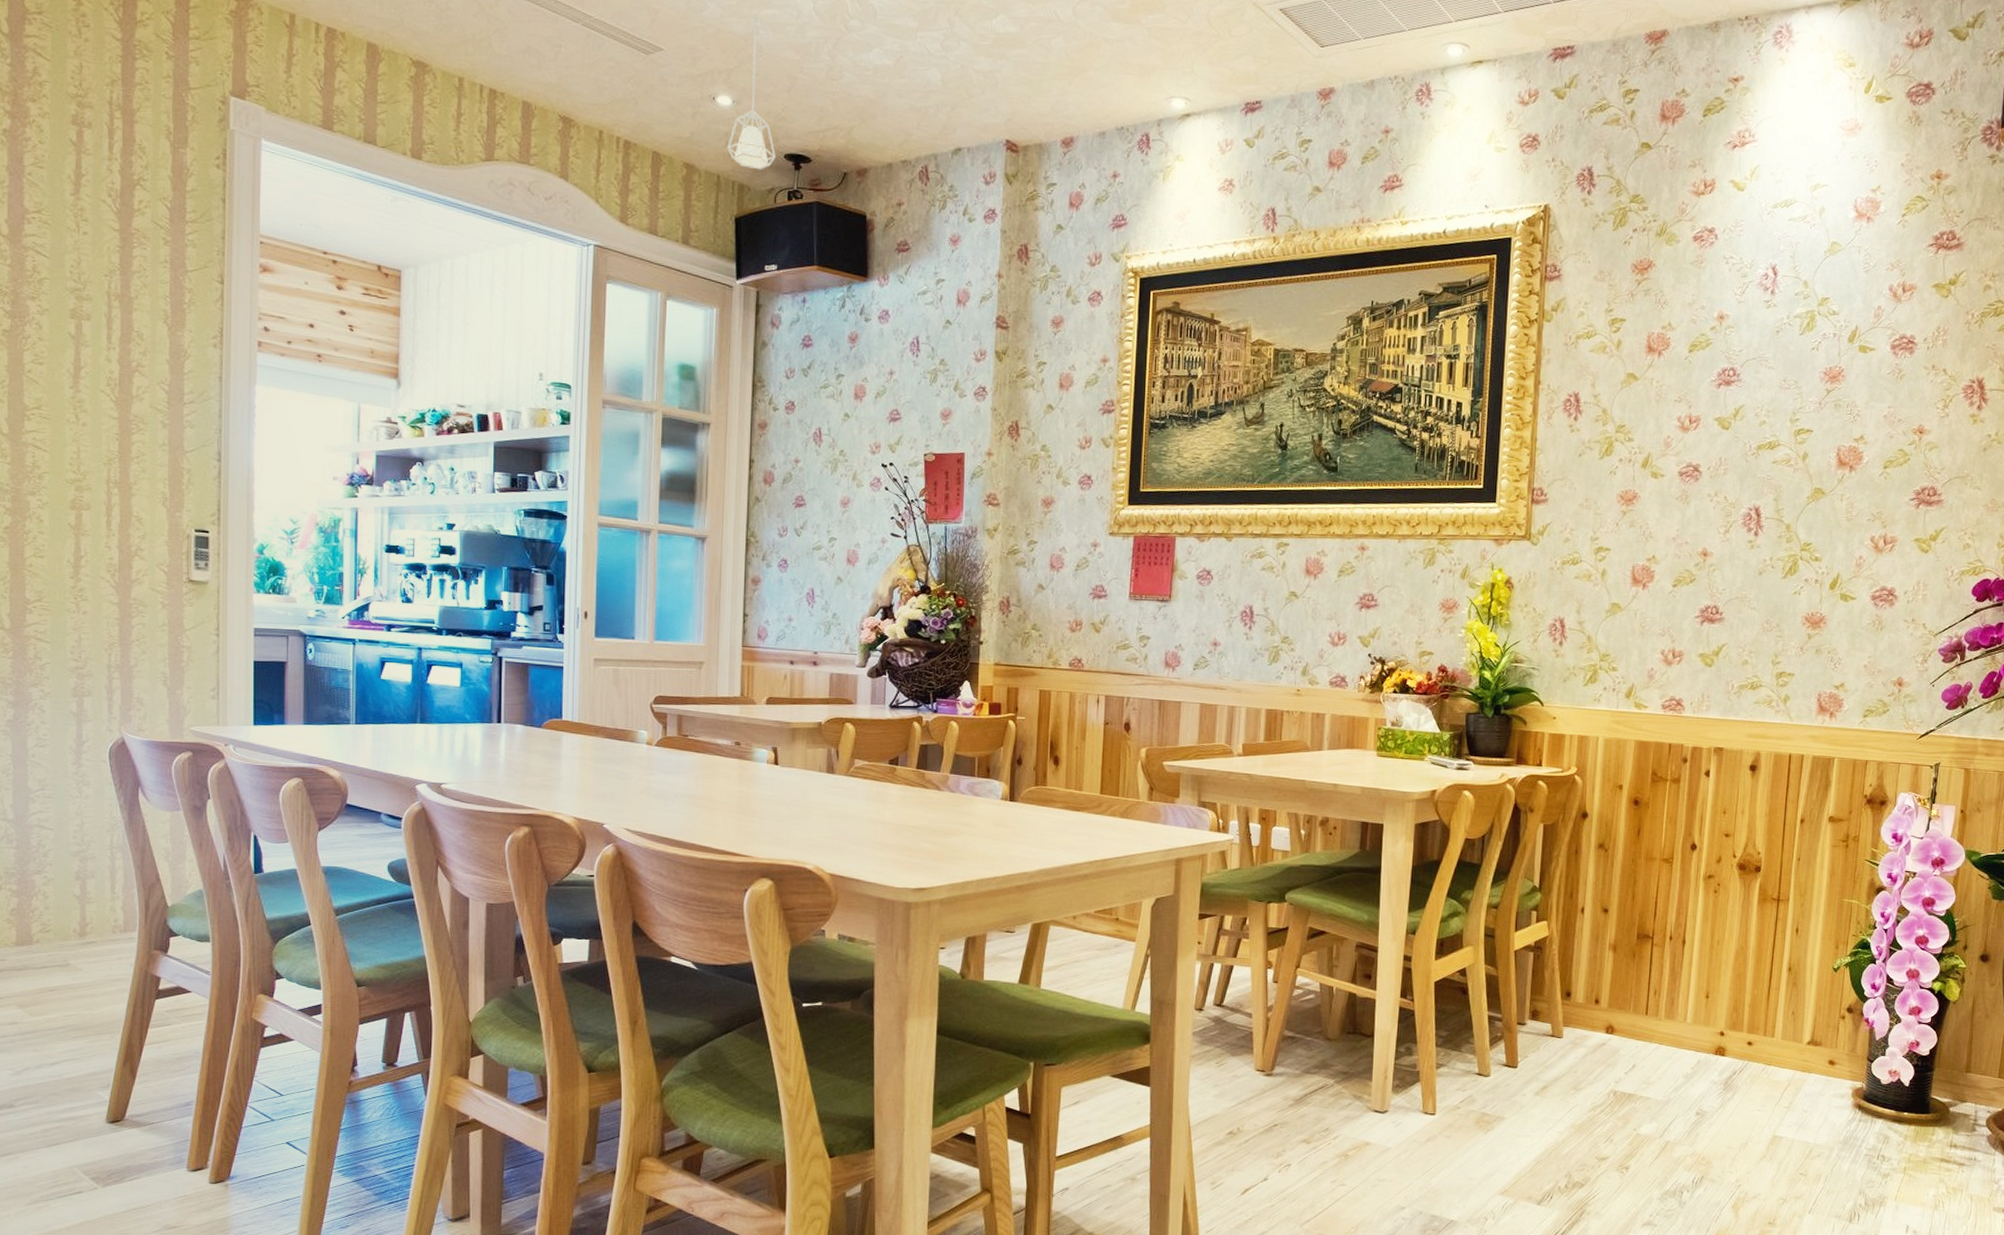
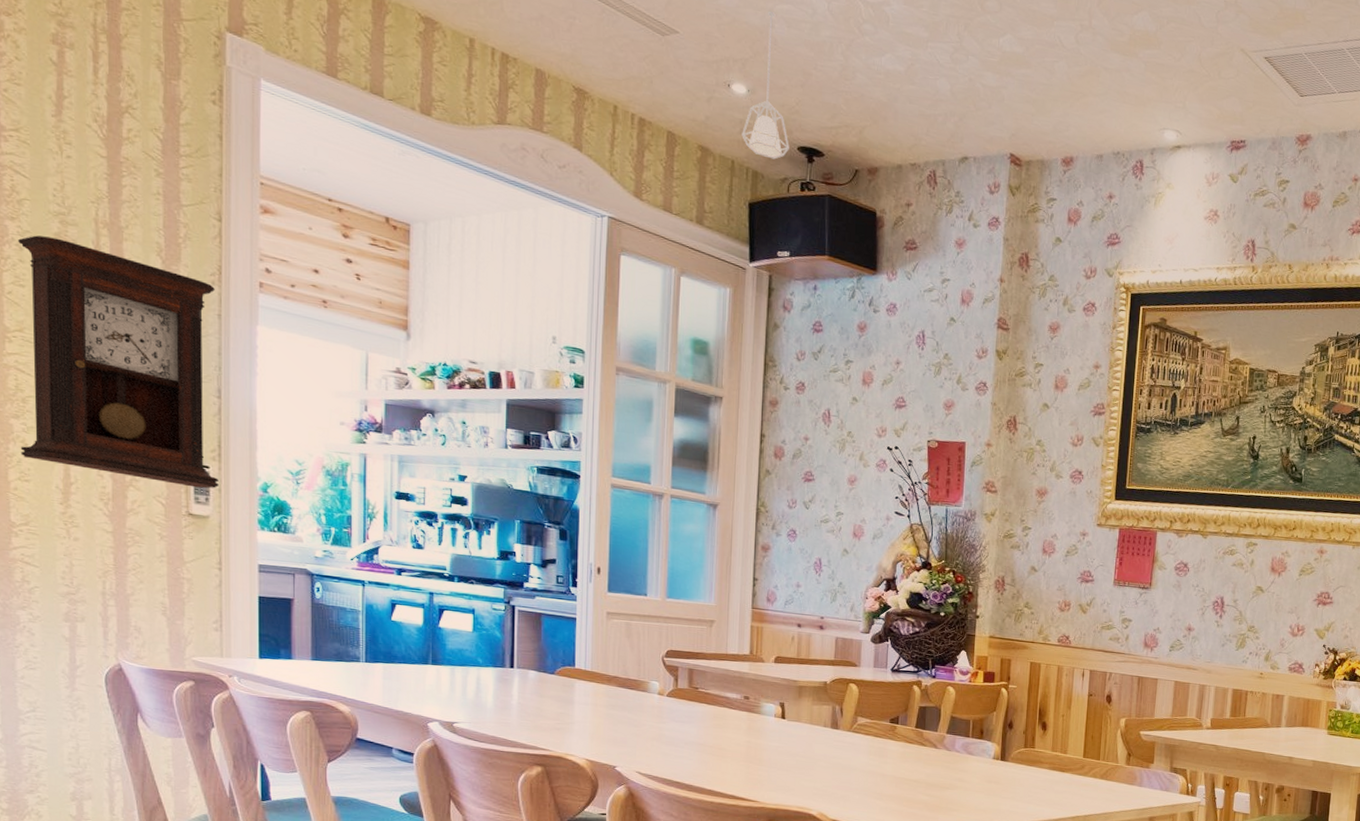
pendulum clock: none [36,313,217,554] -> present [18,235,219,489]

